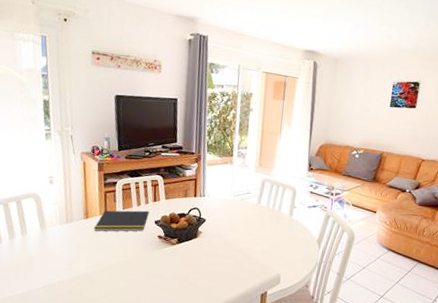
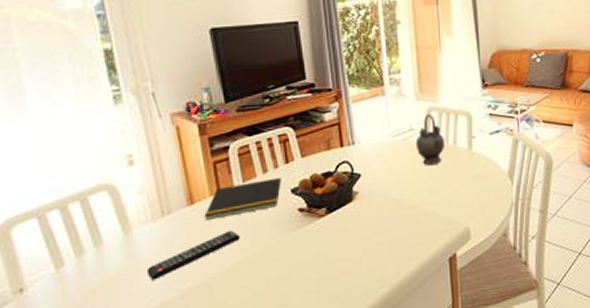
remote control: none [52,241,116,265] -> present [146,230,240,280]
teapot: none [249,184,272,223] -> present [415,114,445,166]

